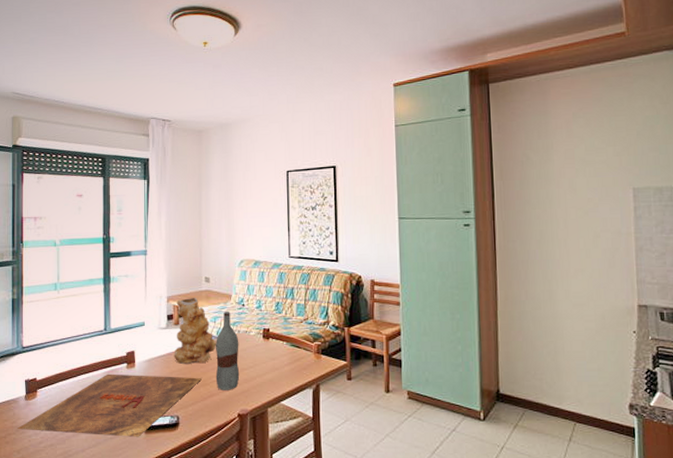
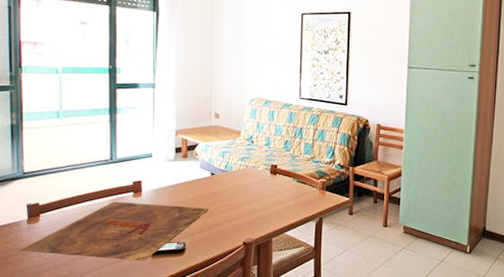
vase: present [174,298,216,364] -> none [181,132,224,195]
bottle: present [215,312,240,390] -> none [222,147,247,221]

